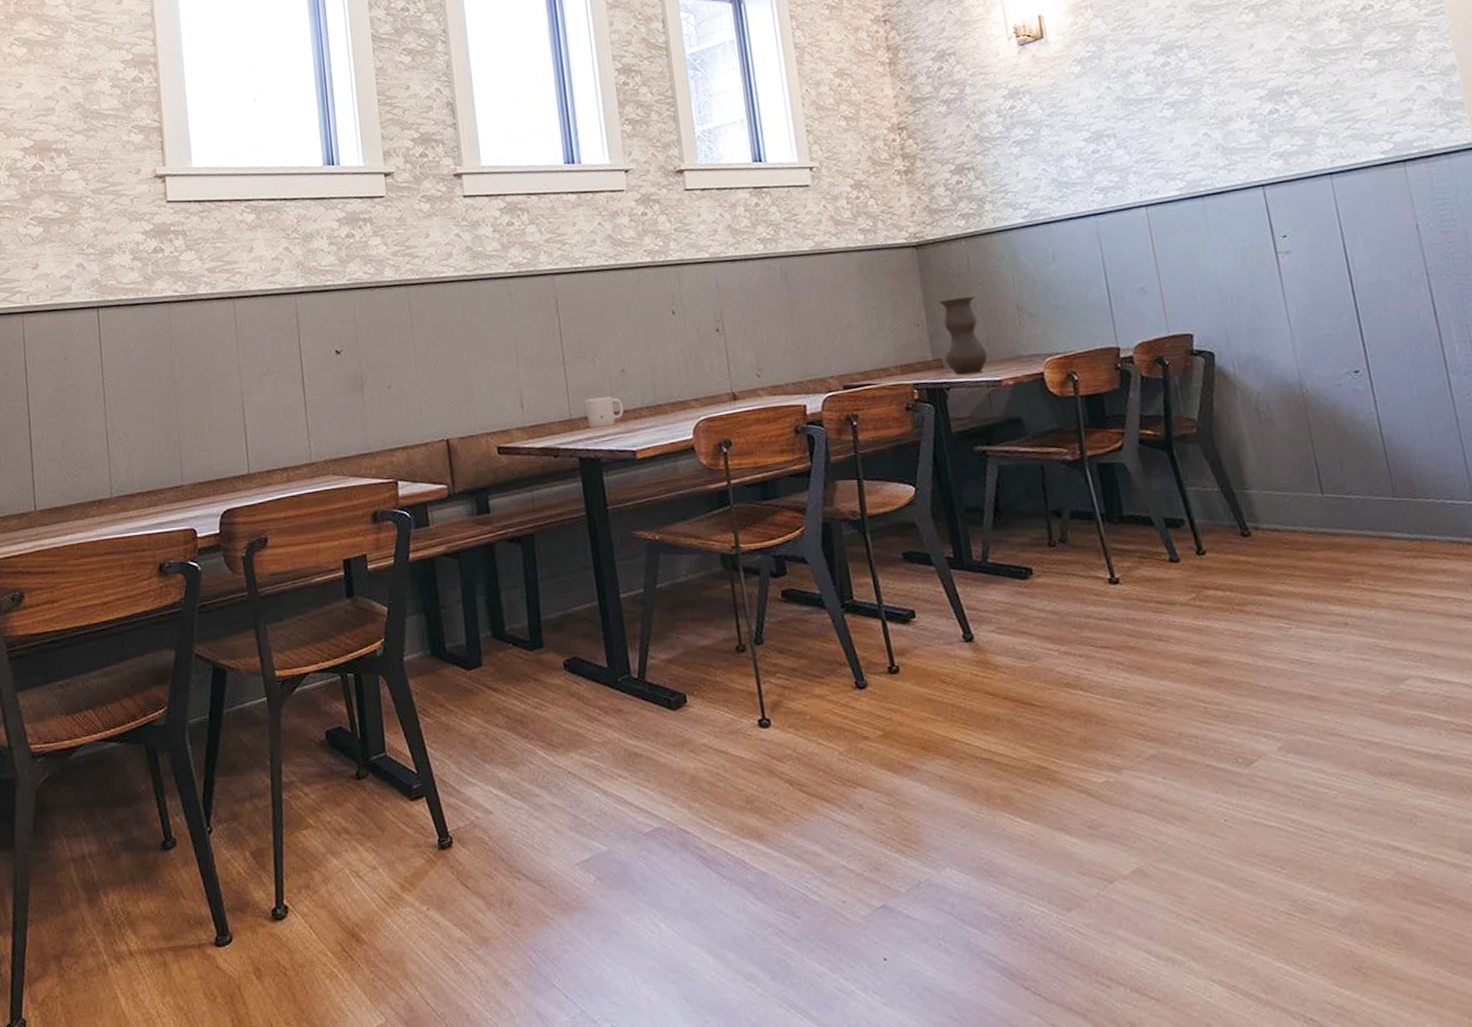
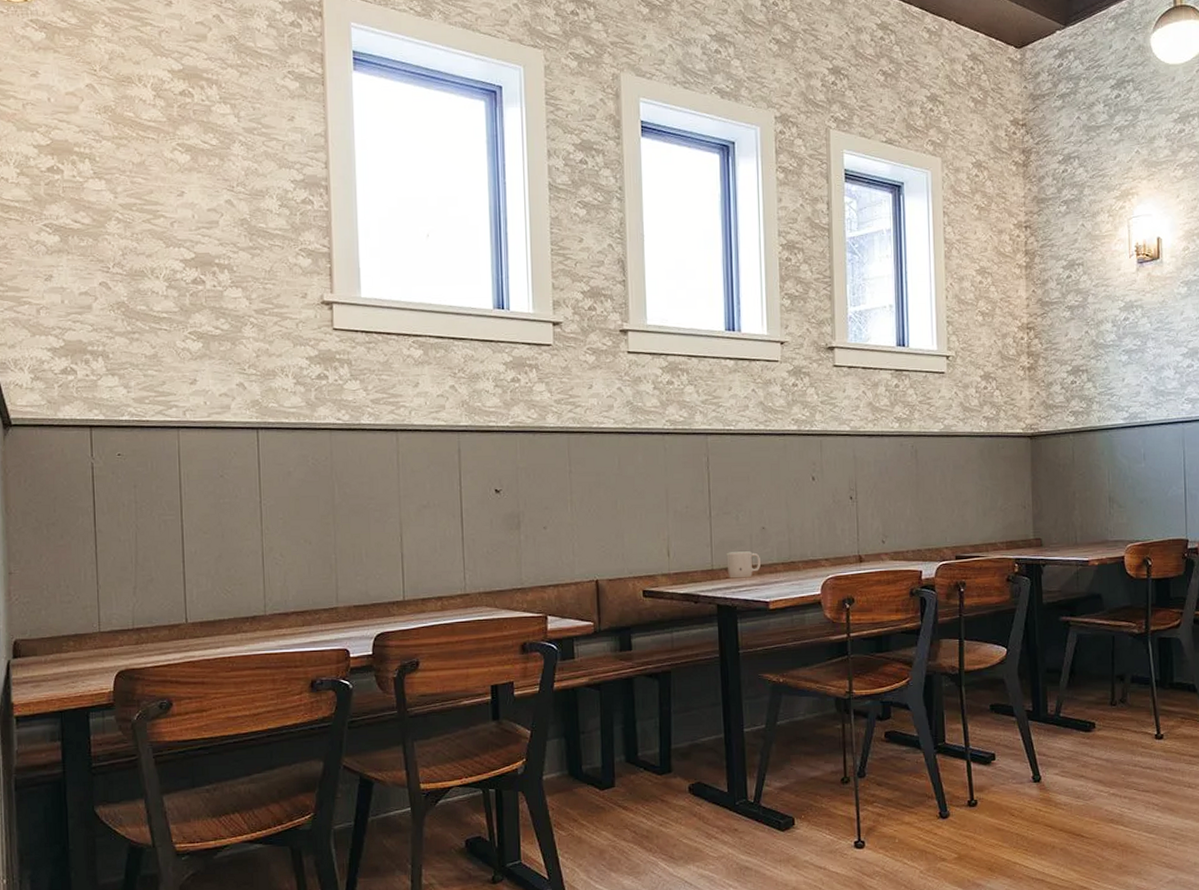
vase: present [938,295,989,375] -> none [1044,485,1080,554]

